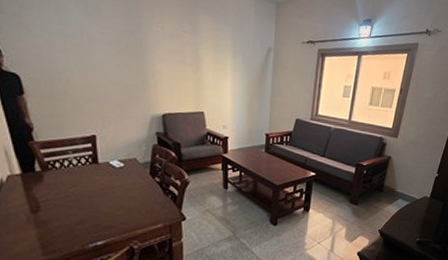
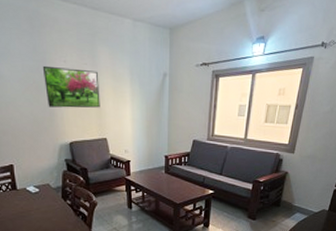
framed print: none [137,30,199,79] -> present [42,65,100,108]

